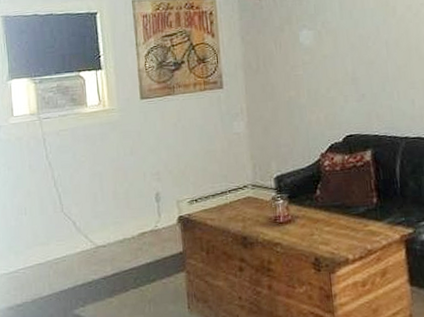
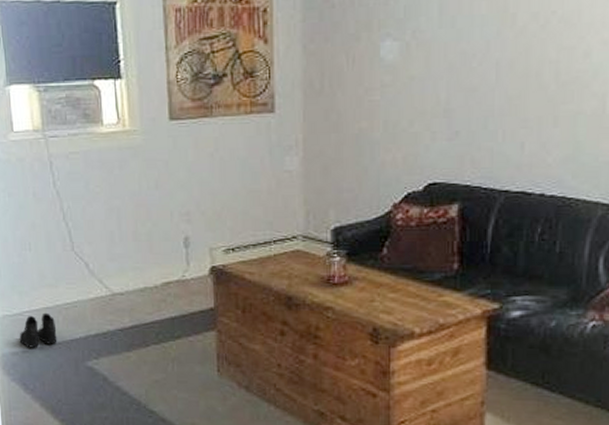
boots: none [14,268,48,302] -> present [19,312,57,348]

